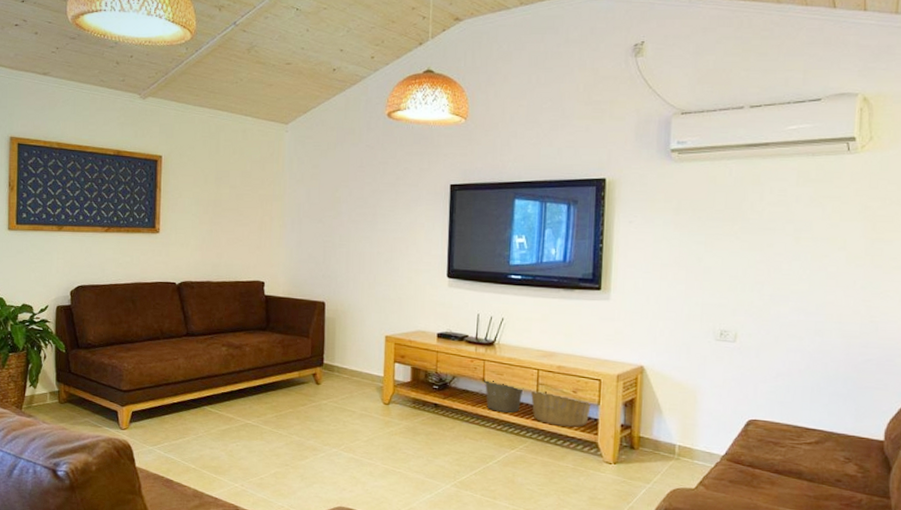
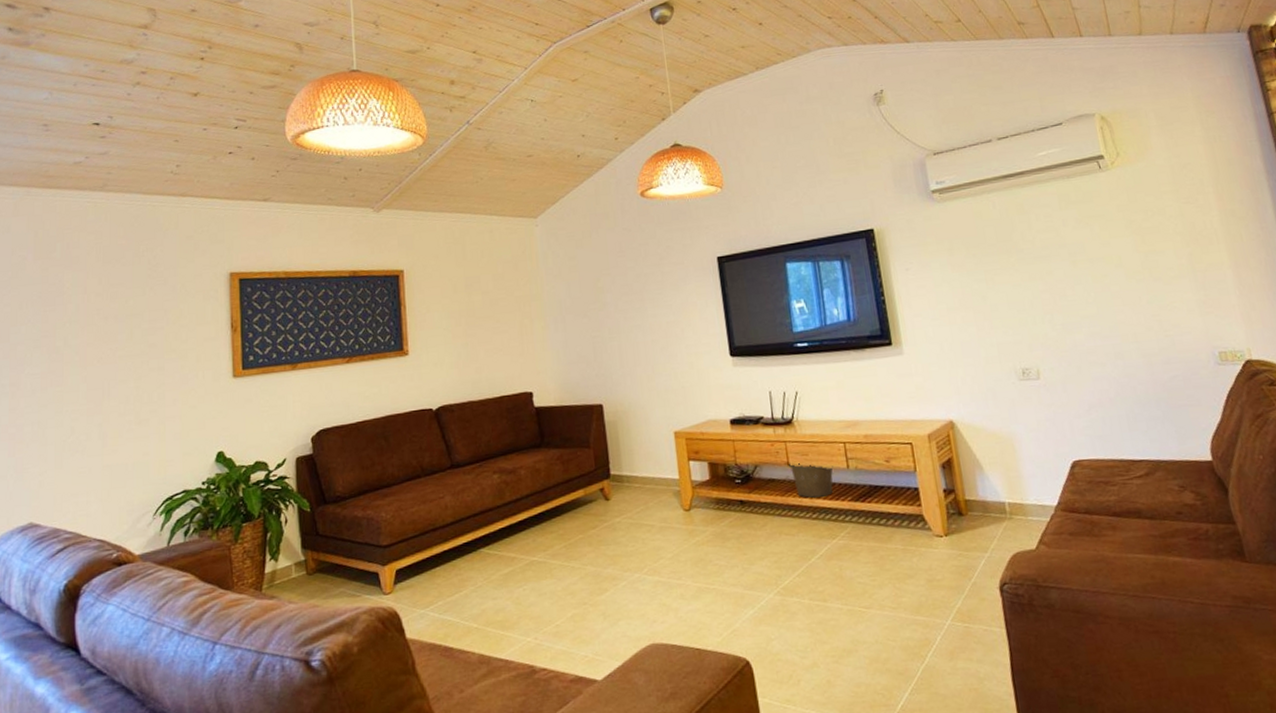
basket: present [530,389,591,427] -> none [840,466,908,503]

